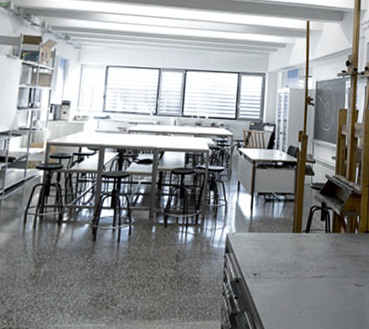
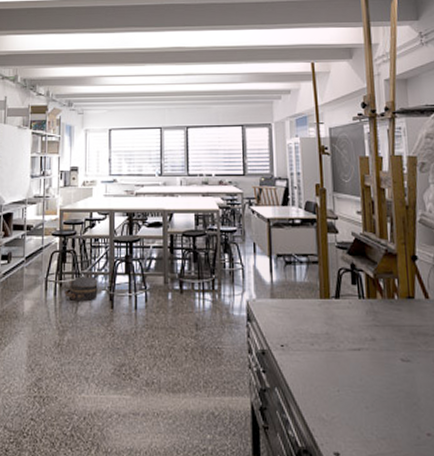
hat box: none [44,210,82,235] -> present [64,276,98,302]

